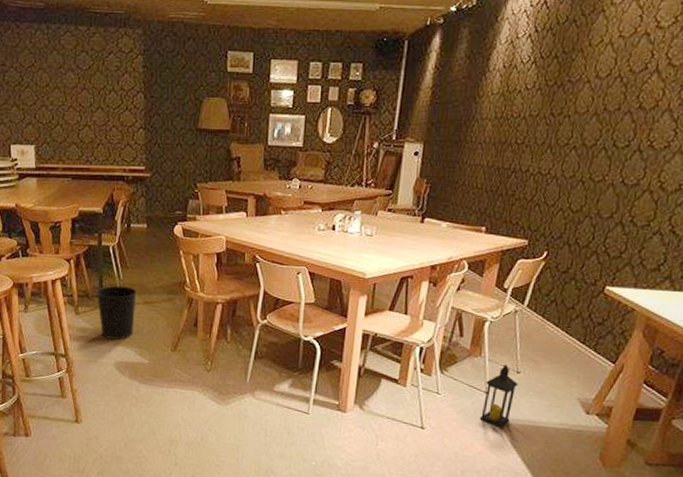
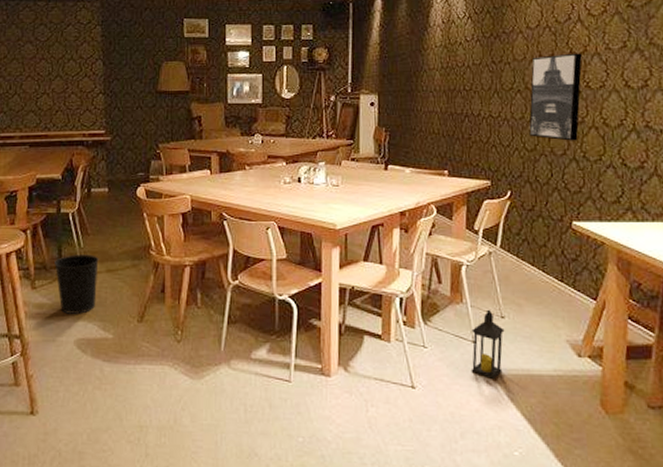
wall art: none [577,108,652,204] -> present [529,53,582,141]

